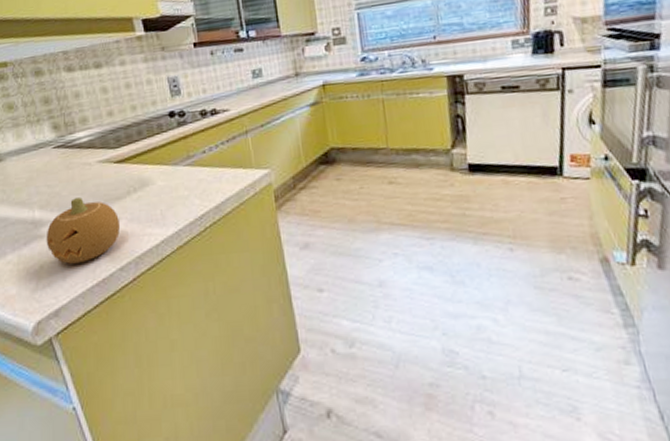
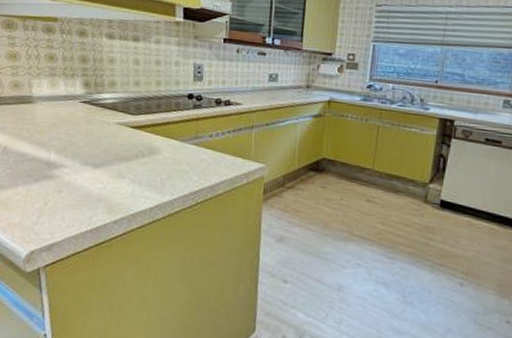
fruit: present [46,197,121,264] -> none [54,150,124,209]

